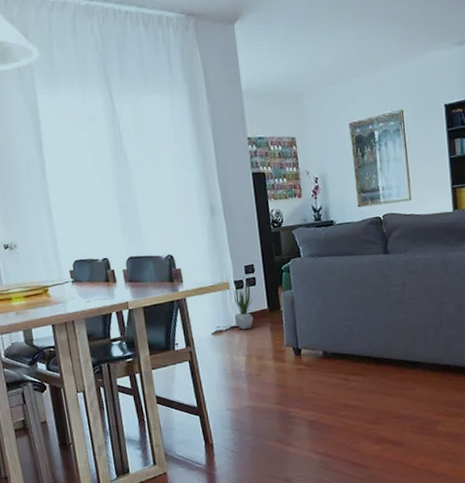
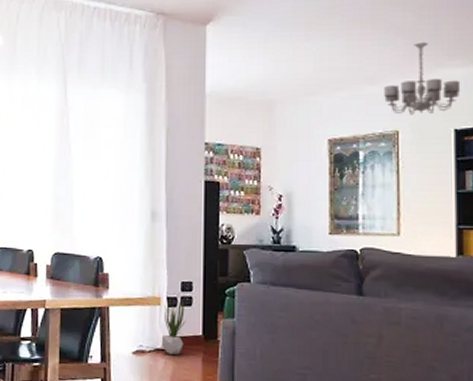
chandelier: none [389,28,447,95] -> present [384,42,461,115]

